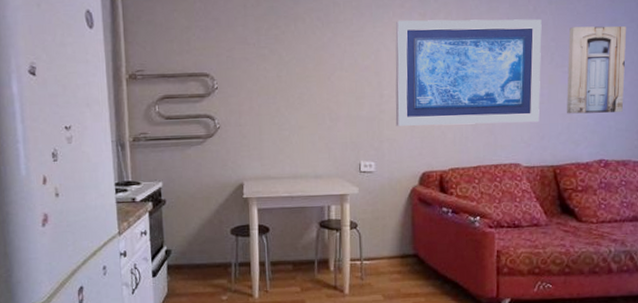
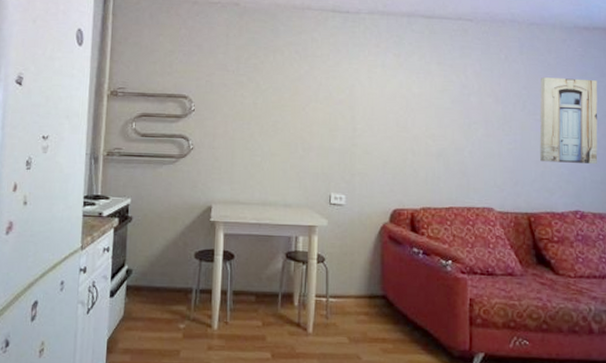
wall art: present [395,19,542,126] -> none [367,59,514,168]

